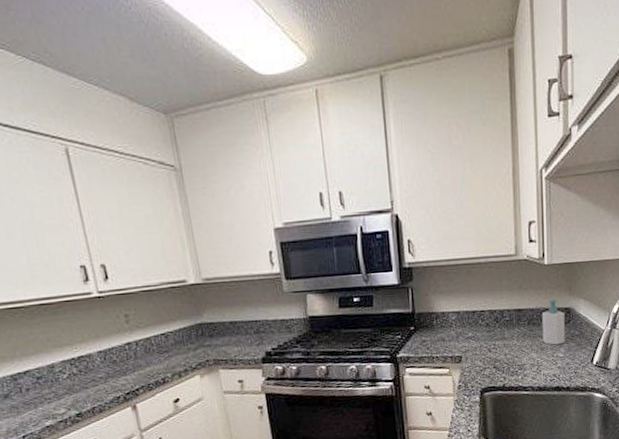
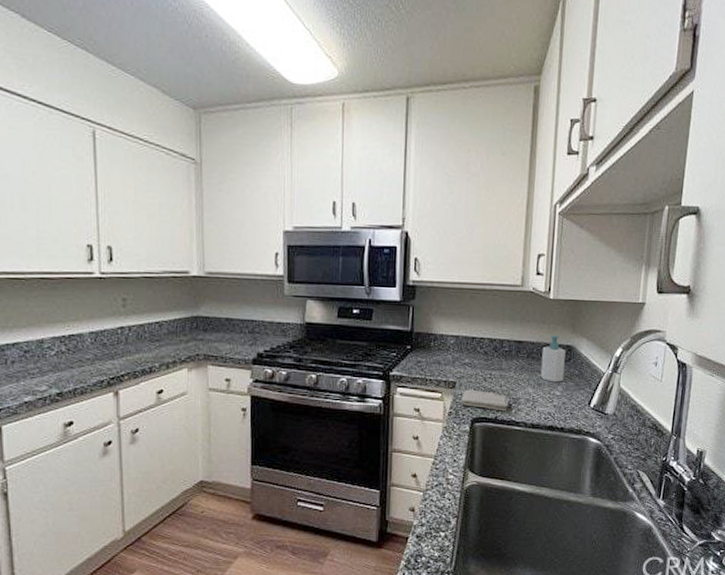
washcloth: none [467,361,515,379] -> present [460,389,509,412]

